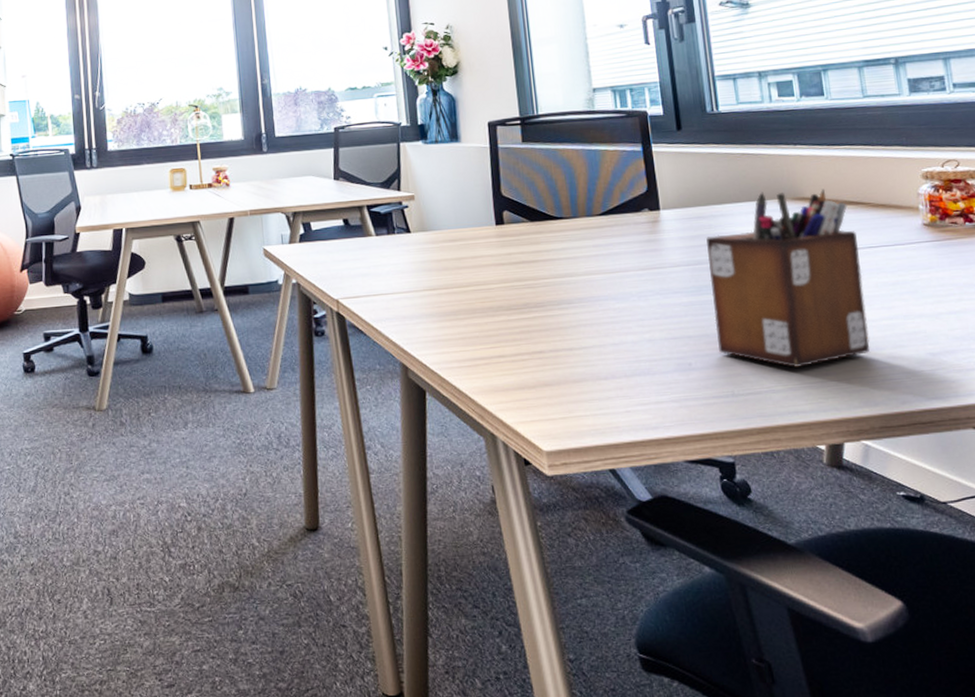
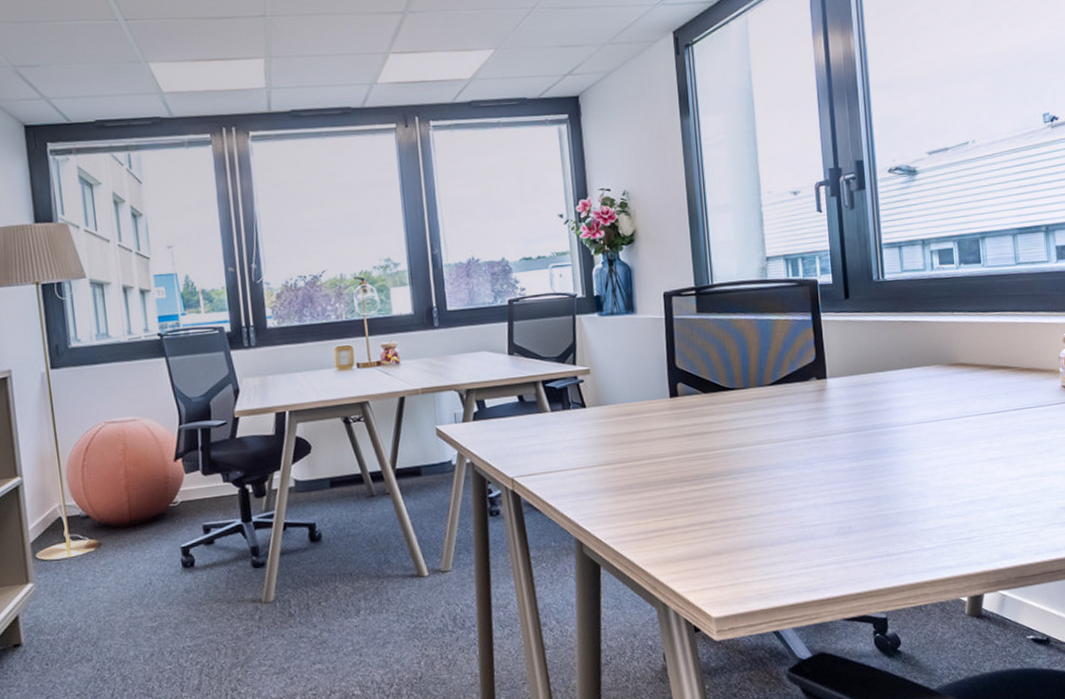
desk organizer: present [706,188,870,367] -> none [869,354,1011,526]

